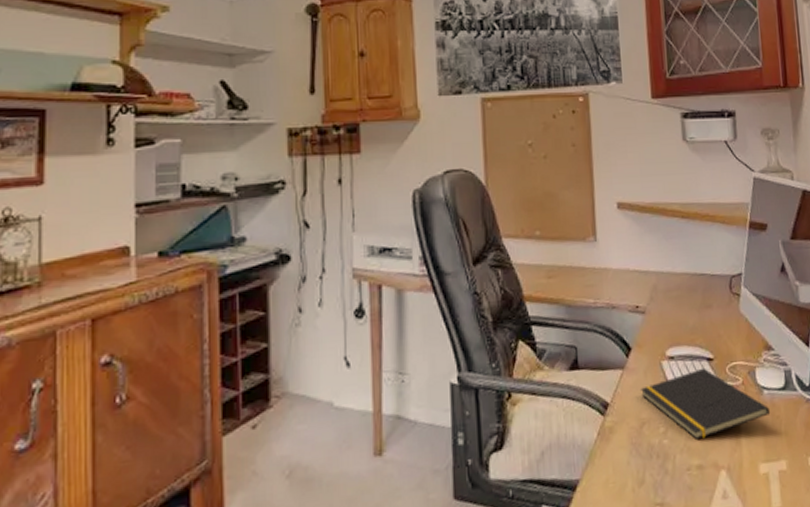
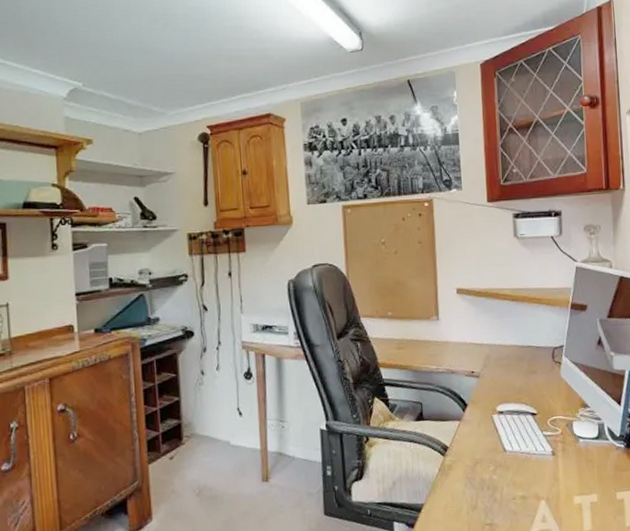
notepad: present [641,367,771,439] -> none [475,420,585,476]

